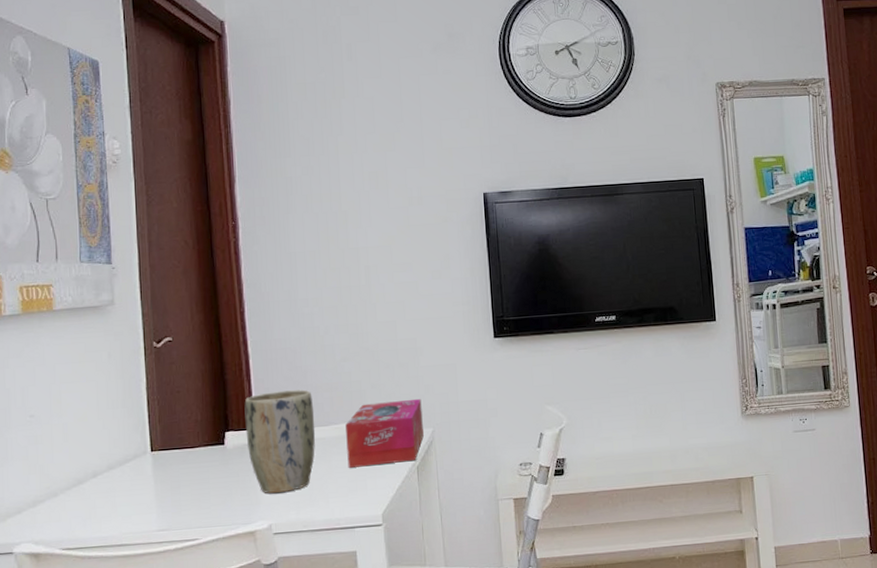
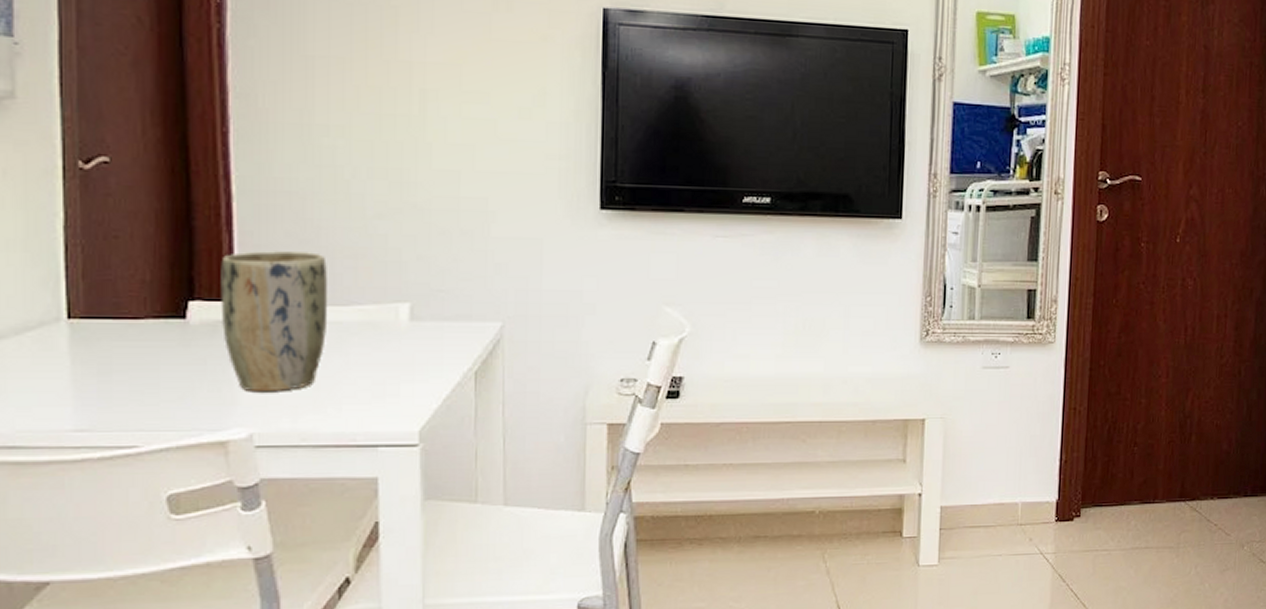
tissue box: present [345,398,424,468] -> none [374,280,489,366]

